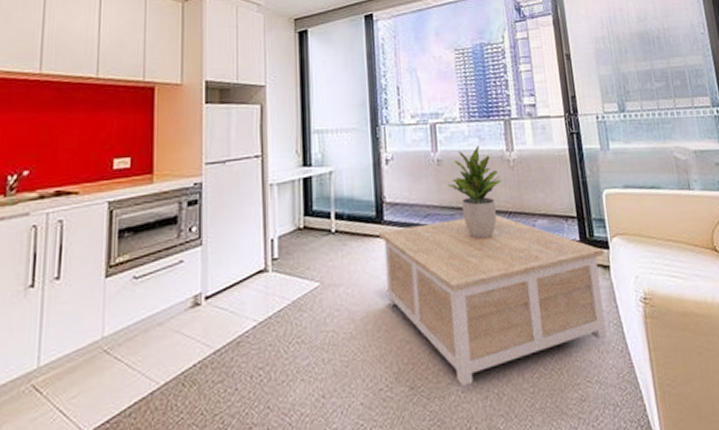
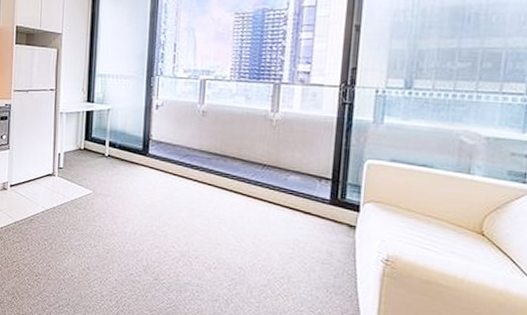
coffee table: present [379,215,607,386] -> none [143,161,354,289]
potted plant: present [447,146,501,239] -> none [208,103,261,183]

